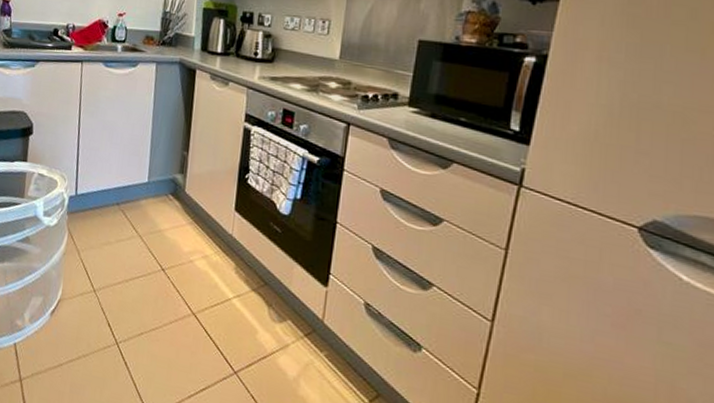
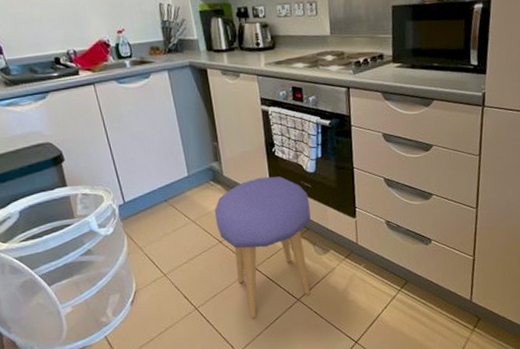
stool: none [163,204,275,378] -> present [214,176,311,318]

